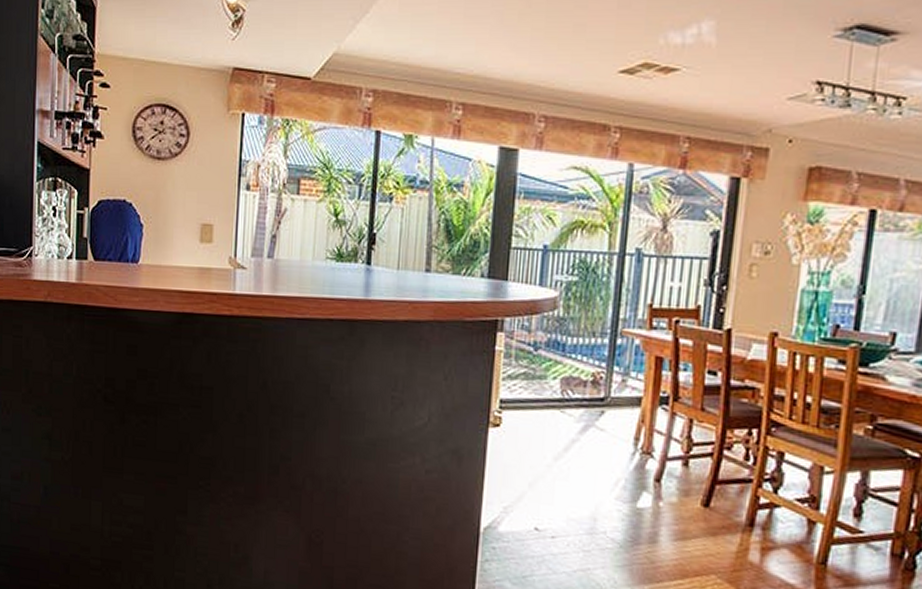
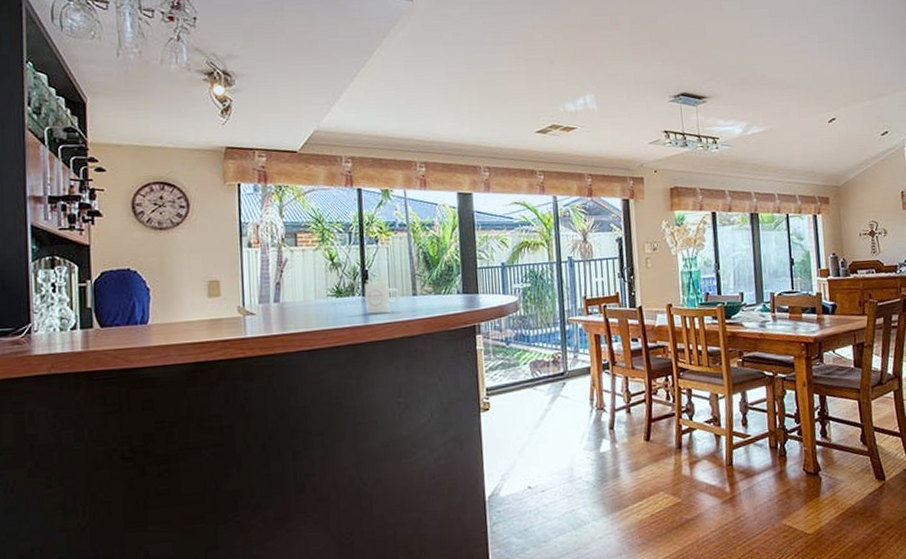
mug: none [368,248,411,288] -> present [364,282,400,314]

